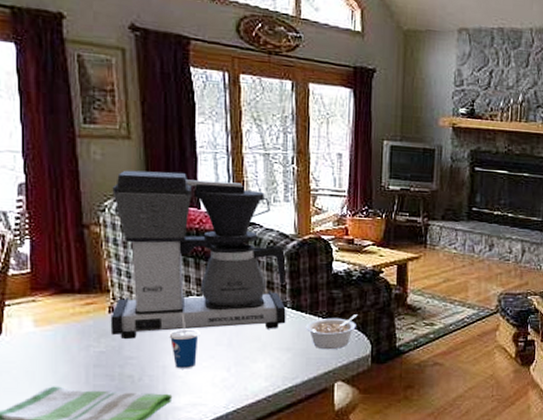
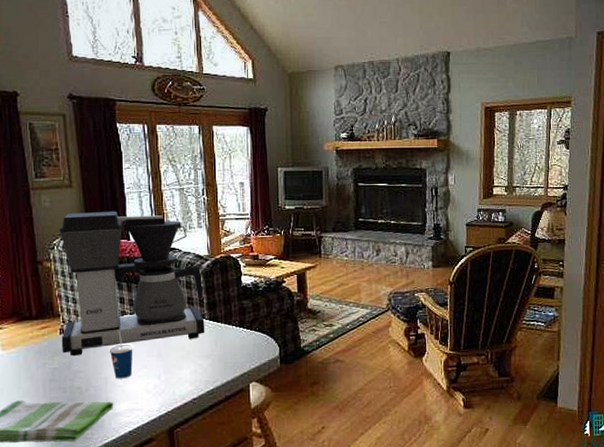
legume: present [305,314,358,350] -> none [222,321,266,354]

